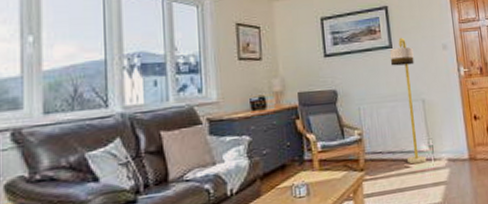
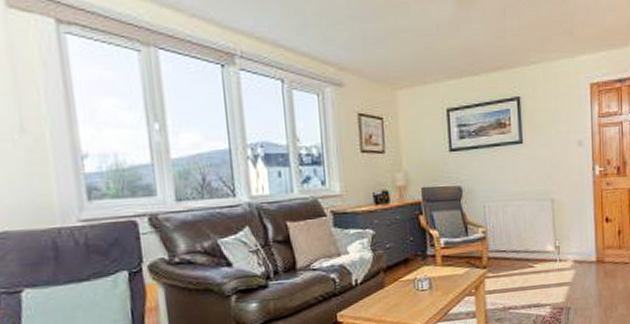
floor lamp: present [390,37,427,164] -> none [519,132,552,264]

